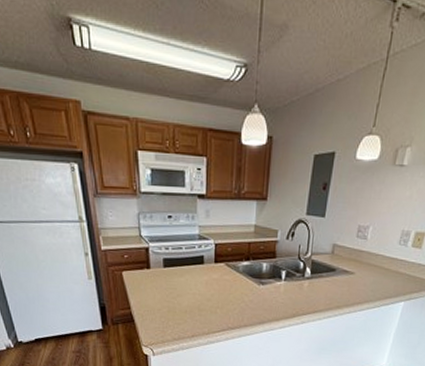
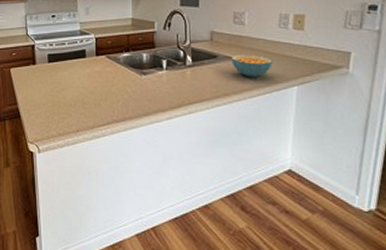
cereal bowl: none [348,268,387,292] -> present [231,54,273,78]

